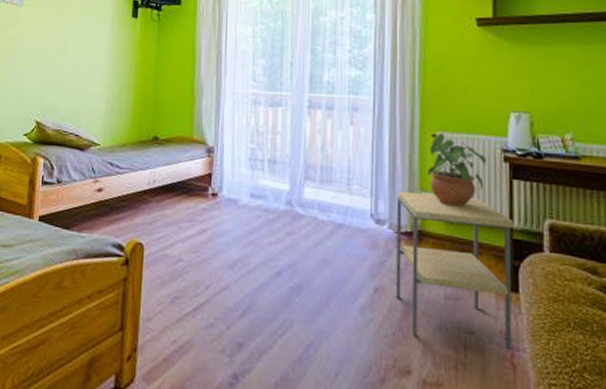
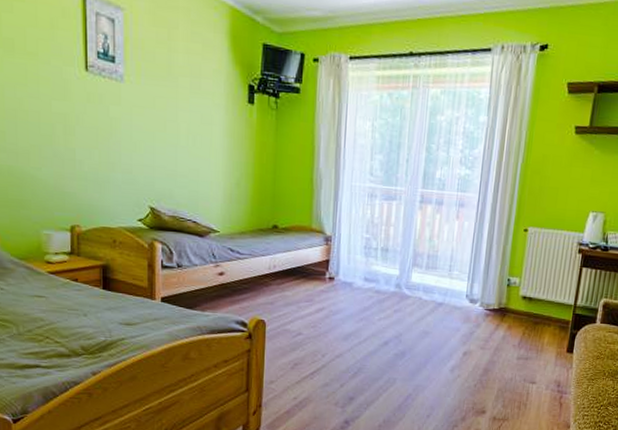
side table: present [396,191,514,351] -> none [480,276,578,394]
potted plant: present [427,133,487,207] -> none [516,228,565,289]

